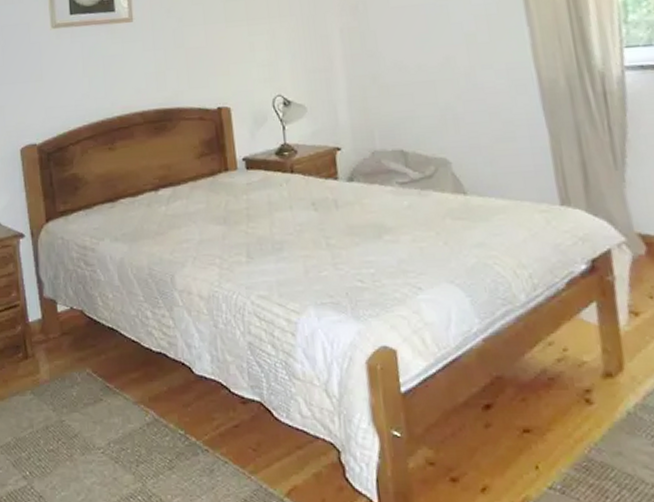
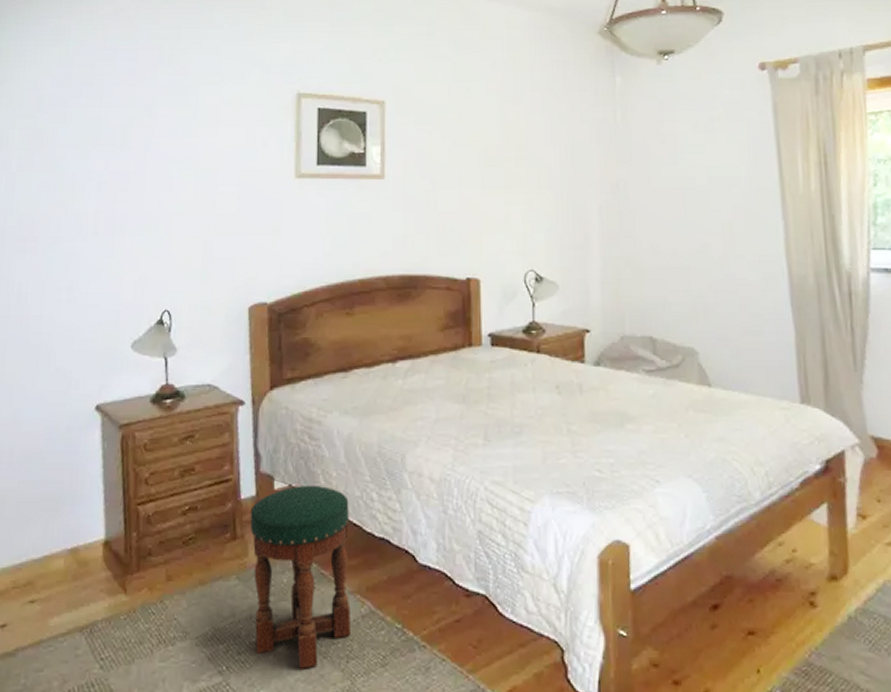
stool: none [38,306,139,473] -> present [249,484,352,669]

